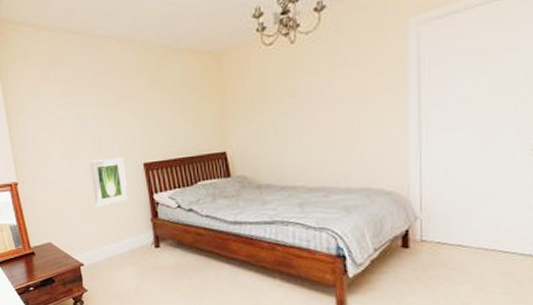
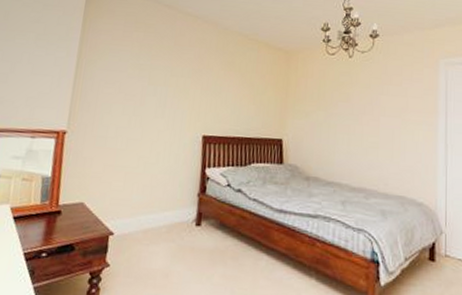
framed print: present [89,156,128,207] -> none [144,123,184,172]

